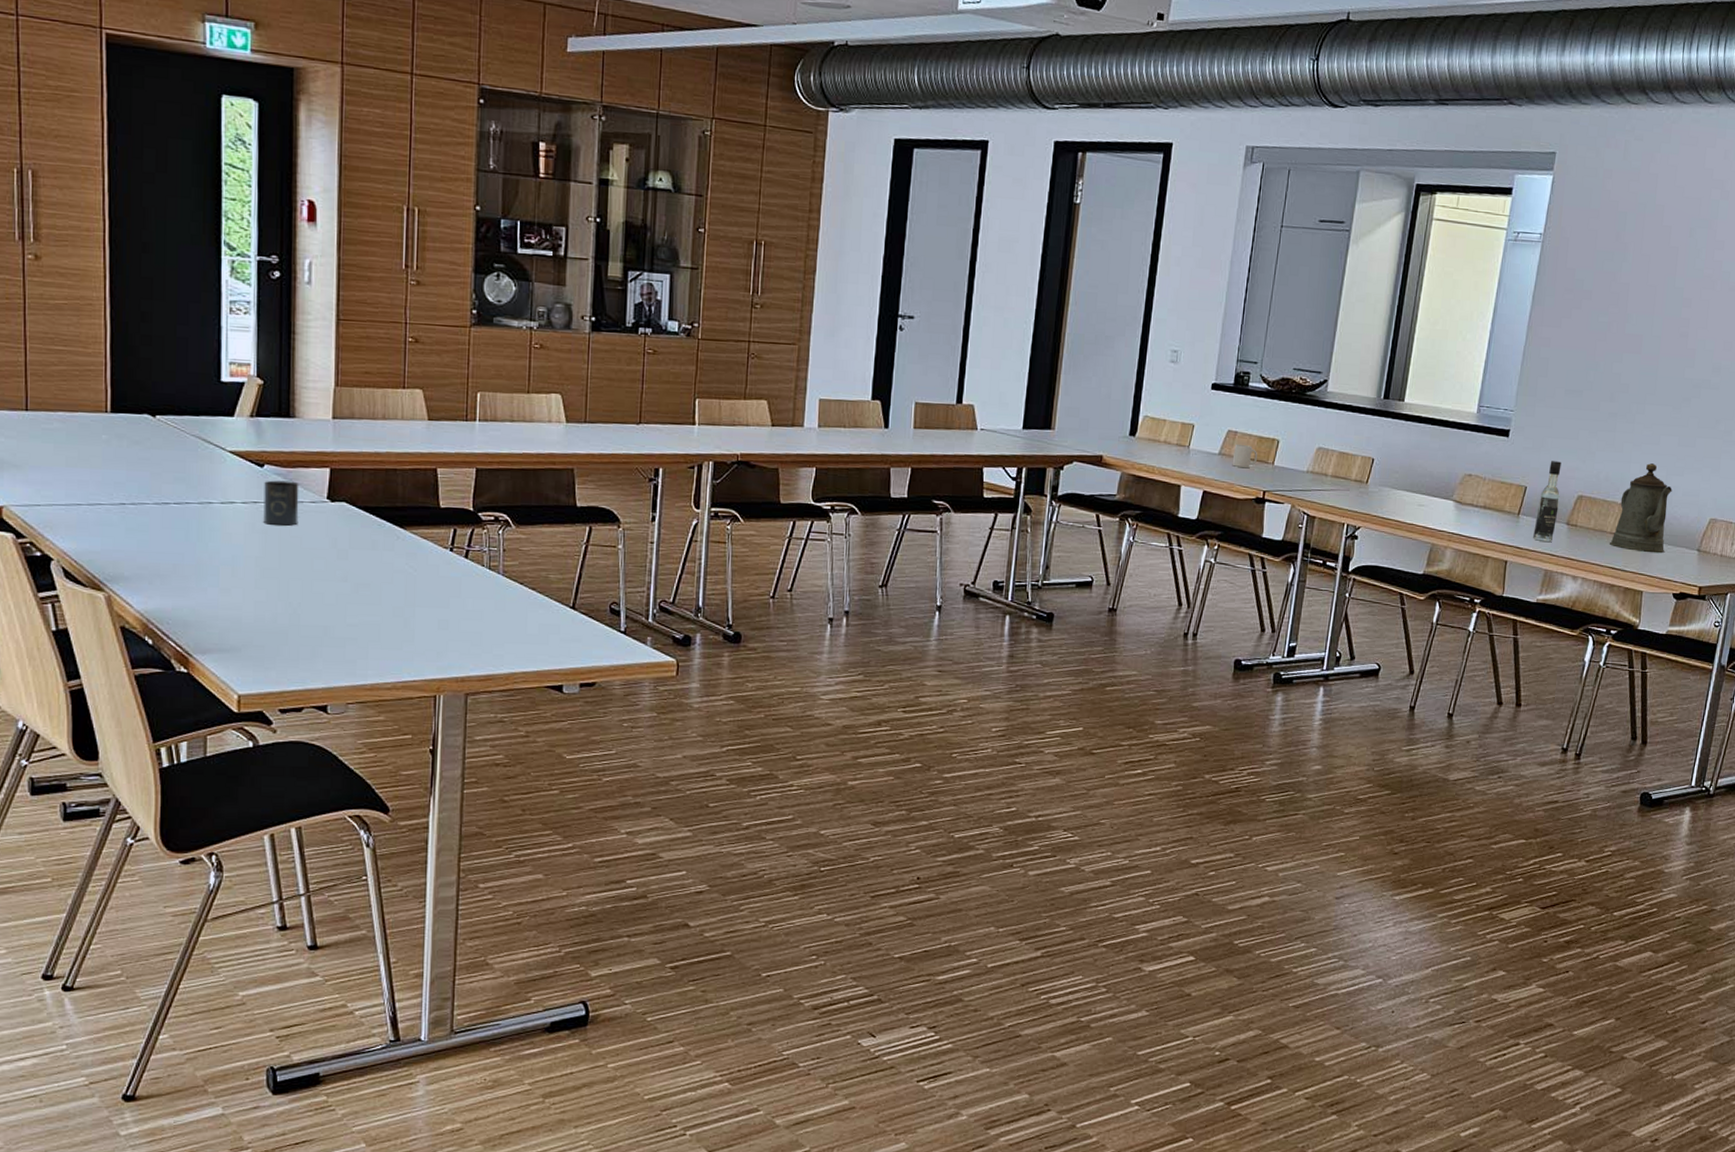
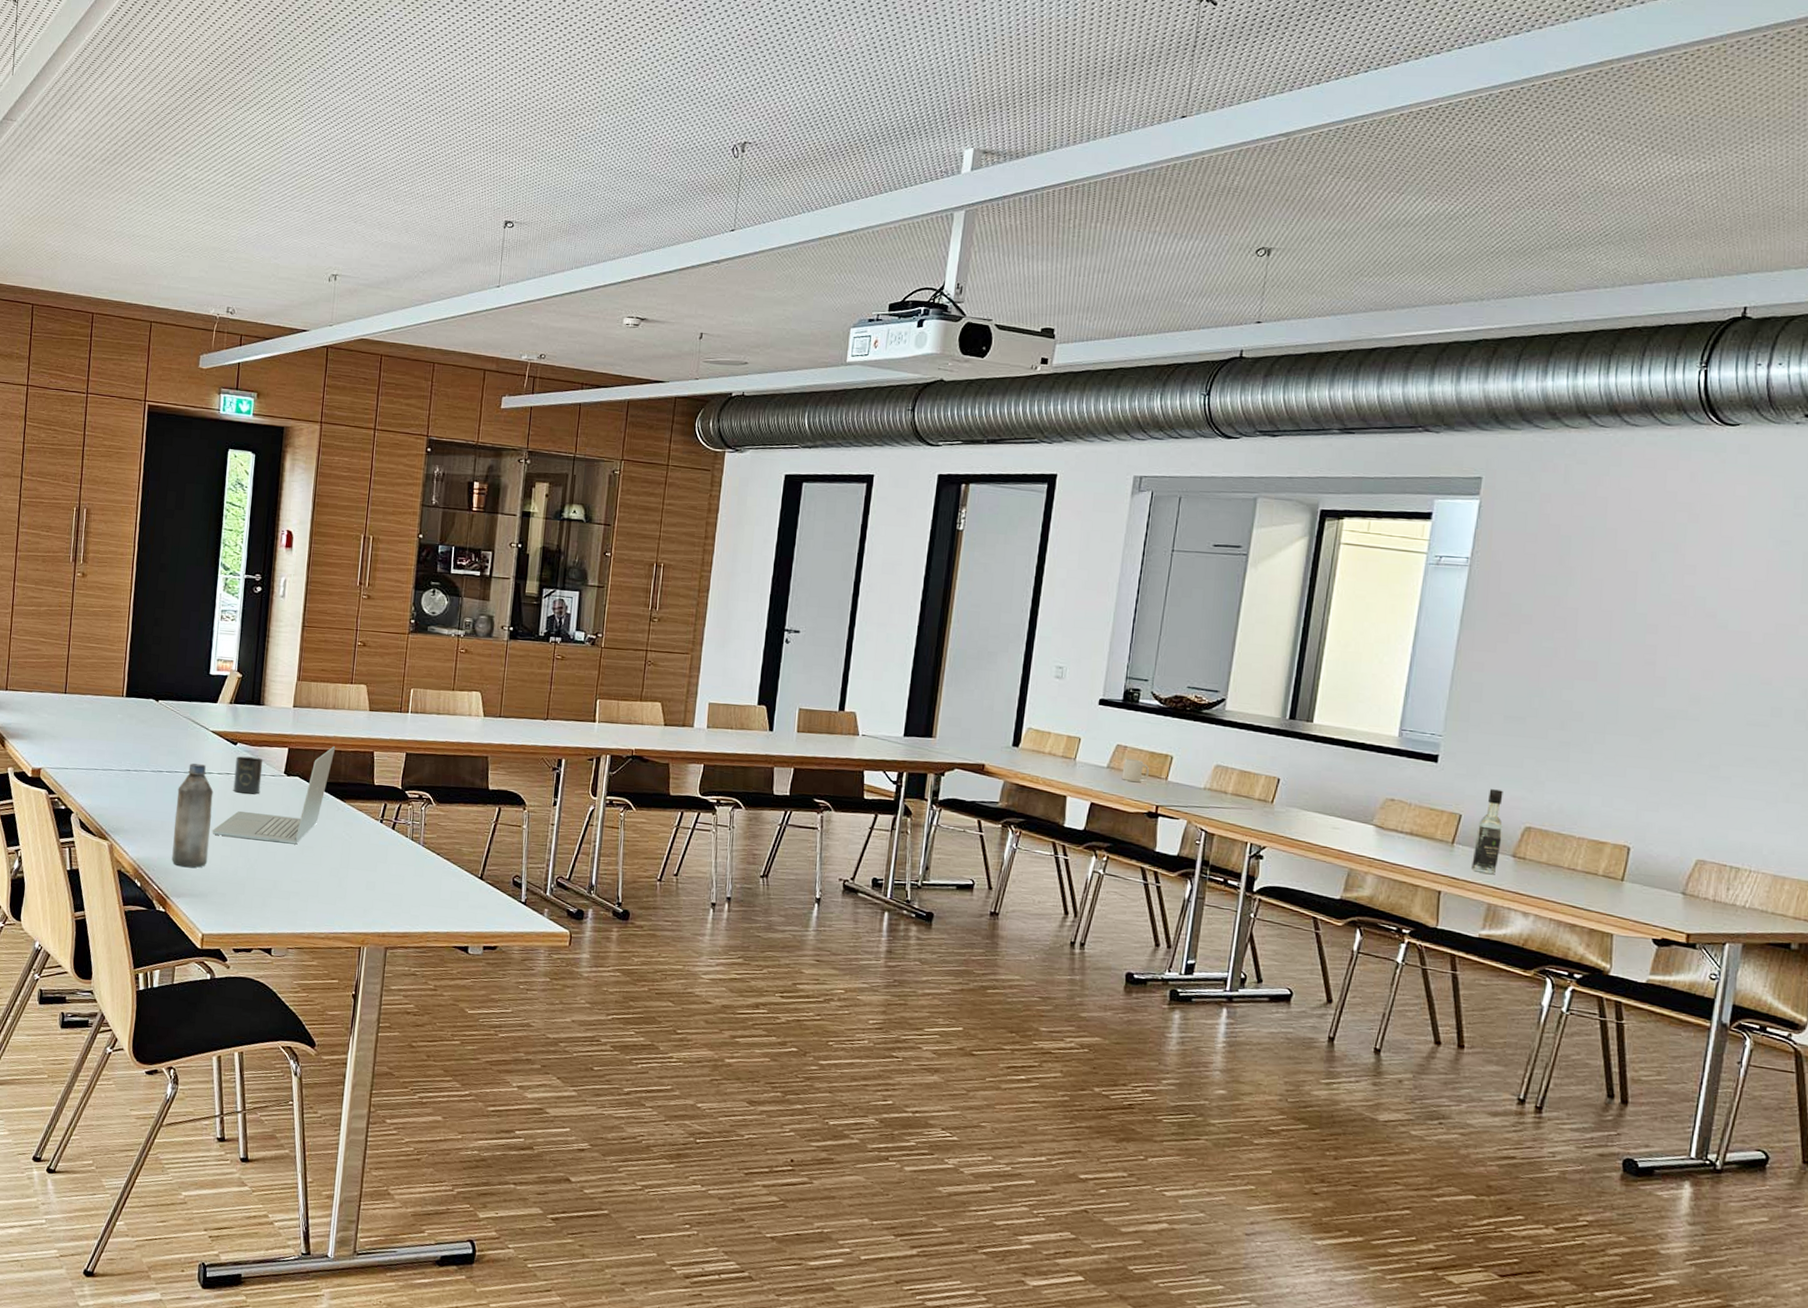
water bottle: none [190,491,239,618] -> present [171,763,214,868]
laptop: none [240,464,390,582] -> present [212,746,336,845]
coffee pot: present [1610,463,1672,554] -> none [1568,796,1645,894]

